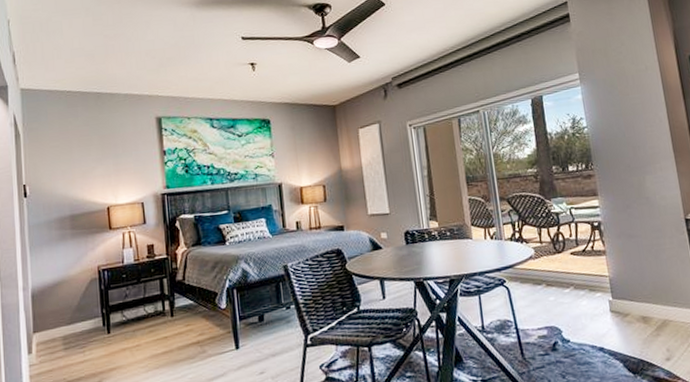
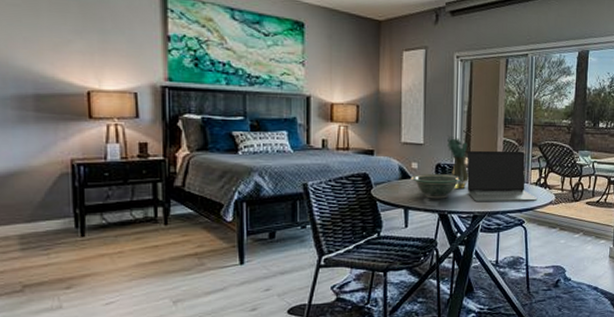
bowl: none [382,239,434,268] -> present [411,173,463,199]
vase: none [412,201,439,254] -> present [447,135,469,188]
laptop: none [434,207,516,265] -> present [467,150,538,201]

